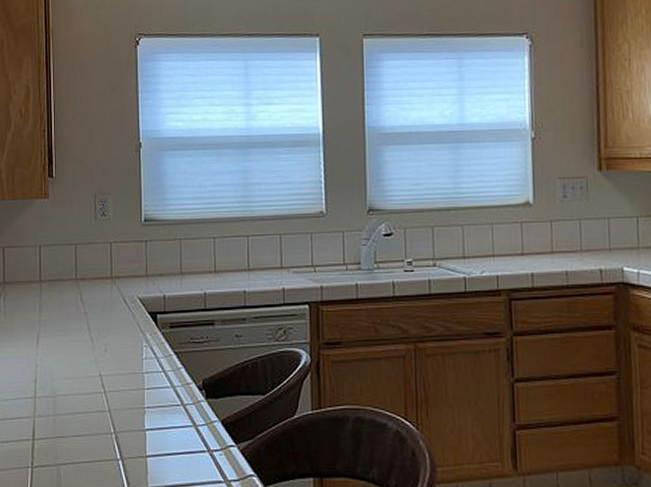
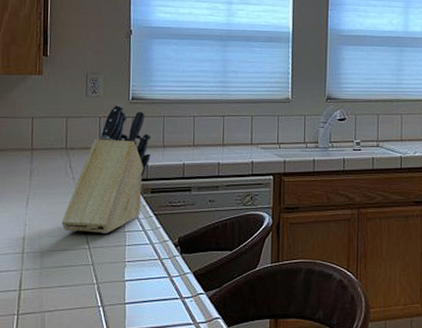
knife block: none [74,227,168,375] -> present [61,104,151,233]

